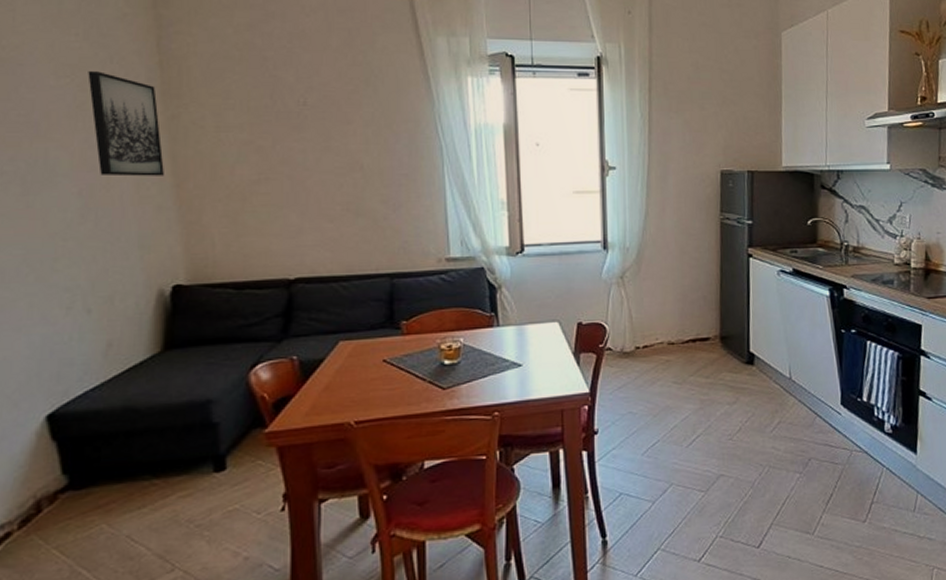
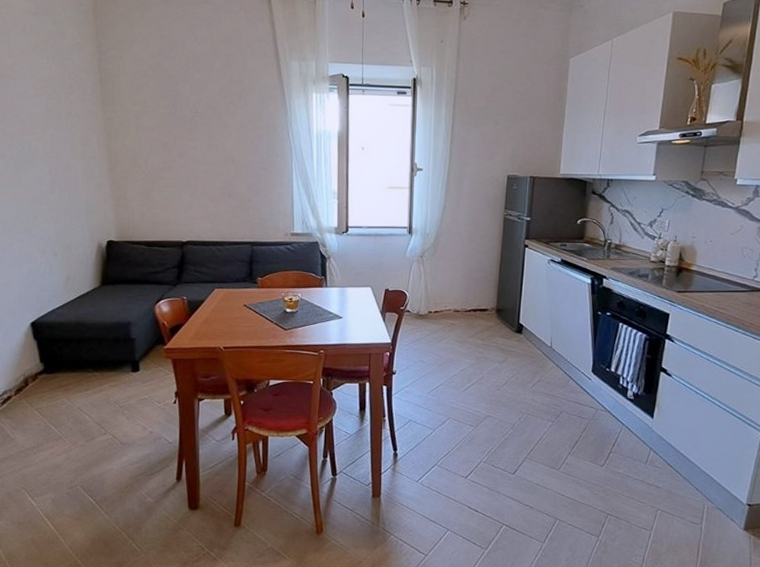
wall art: present [88,71,164,177] -> none [55,85,103,162]

